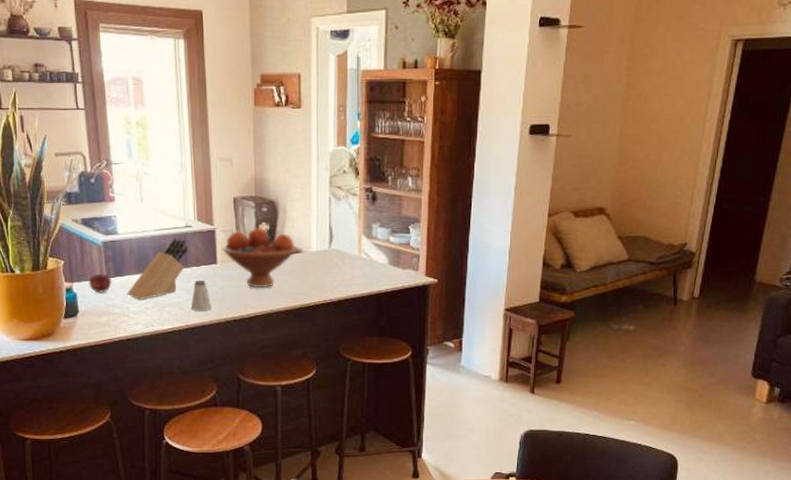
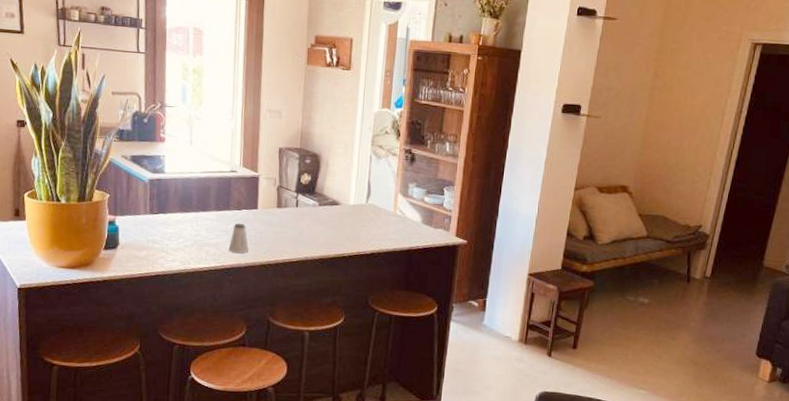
apple: present [88,271,113,293] -> none [131,207,155,228]
knife block: present [127,238,187,300] -> none [168,181,231,238]
fruit bowl: present [222,227,297,289] -> none [264,177,335,236]

